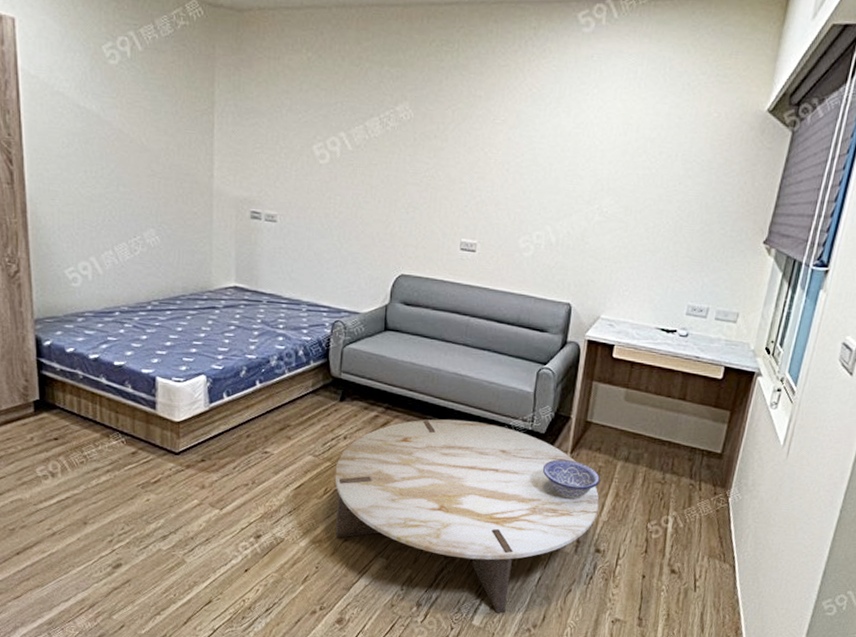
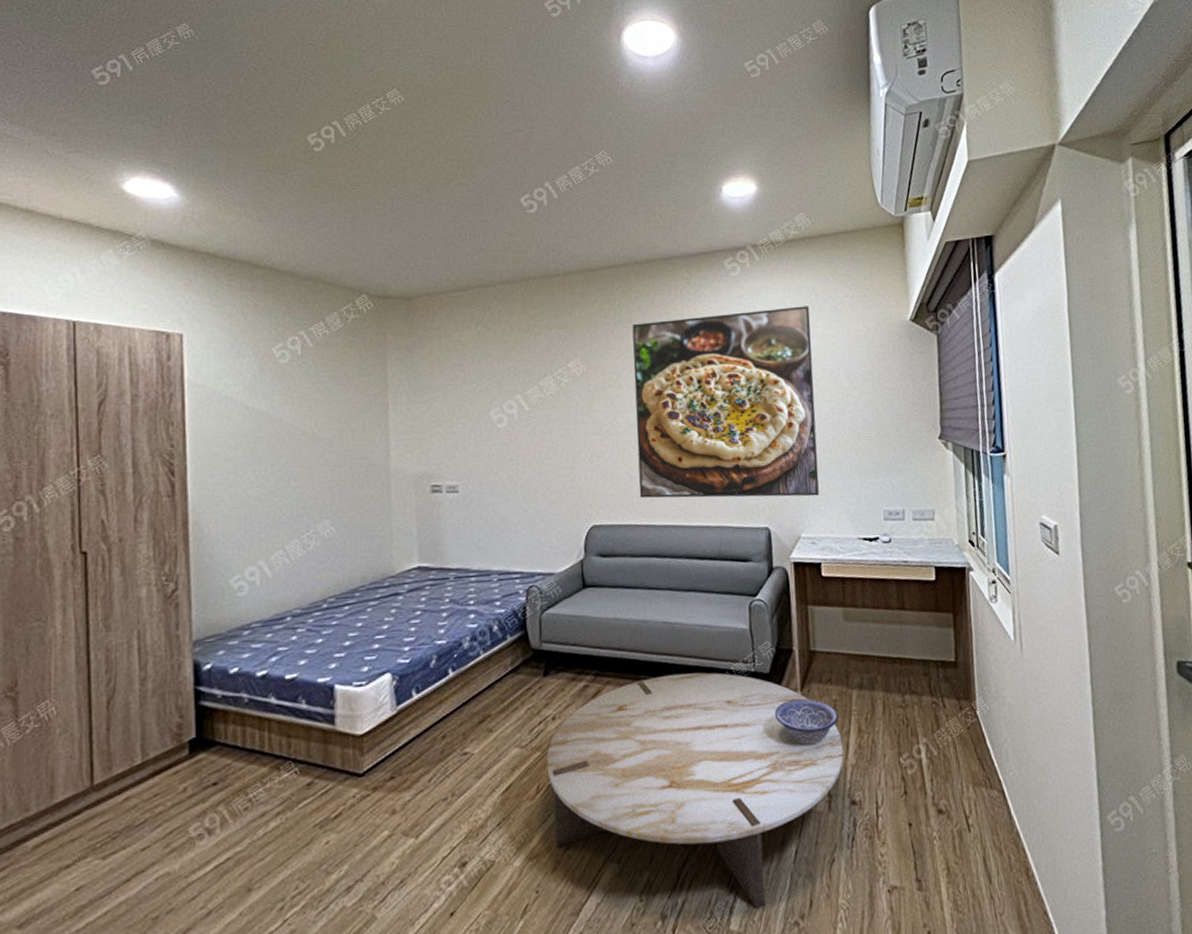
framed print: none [449,72,661,281] -> present [632,306,819,498]

